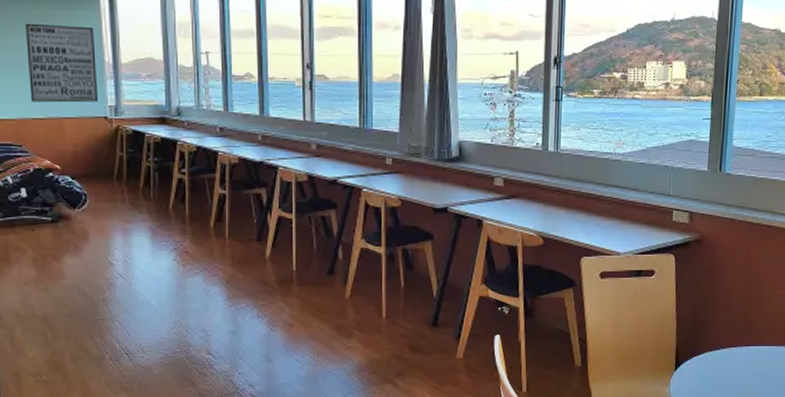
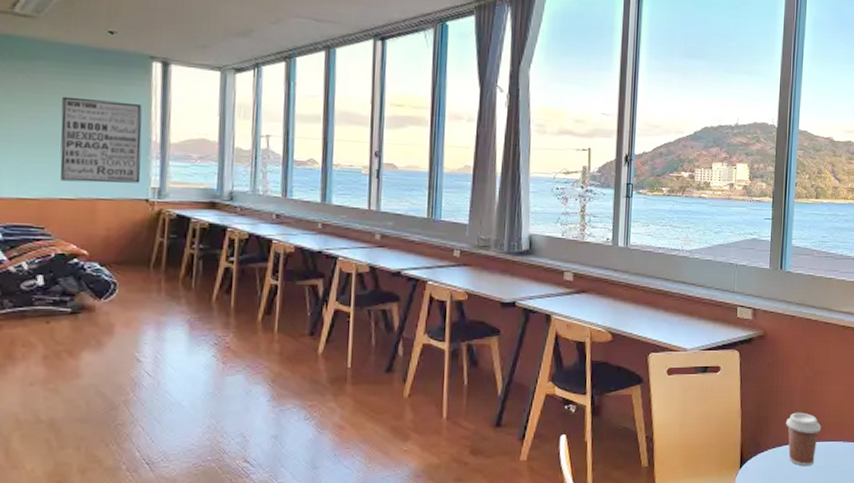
coffee cup: none [724,316,761,370] -> present [786,412,821,467]

